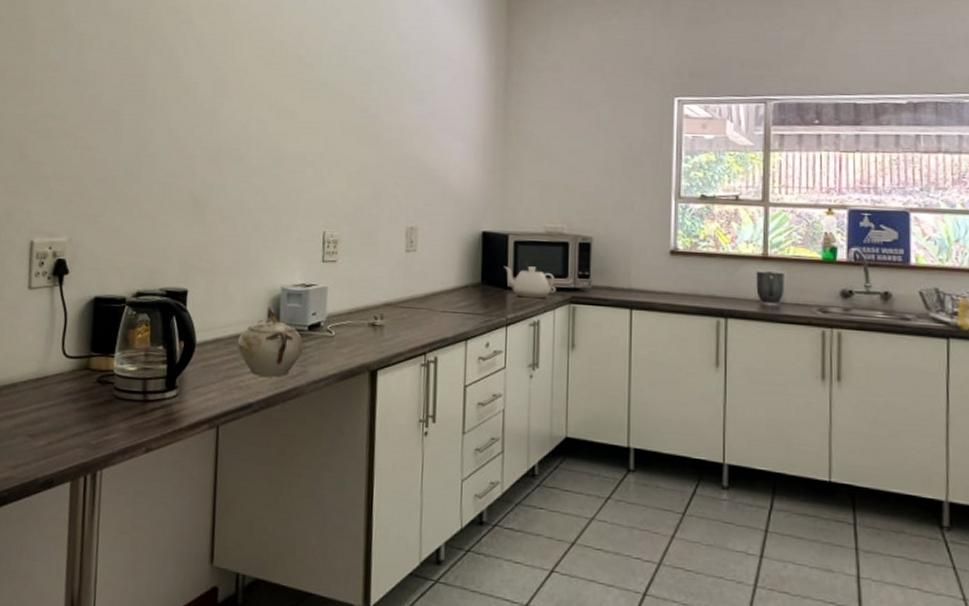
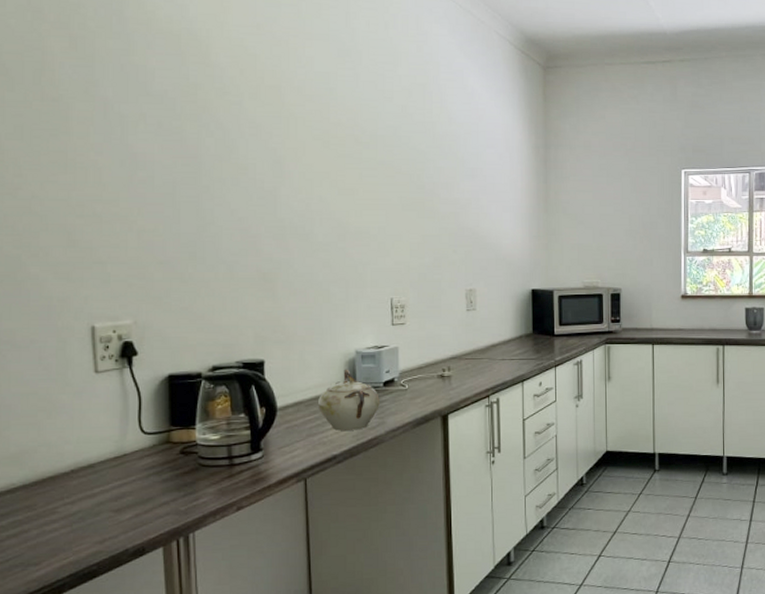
teapot: present [504,266,556,299] -> none [551,316,594,342]

